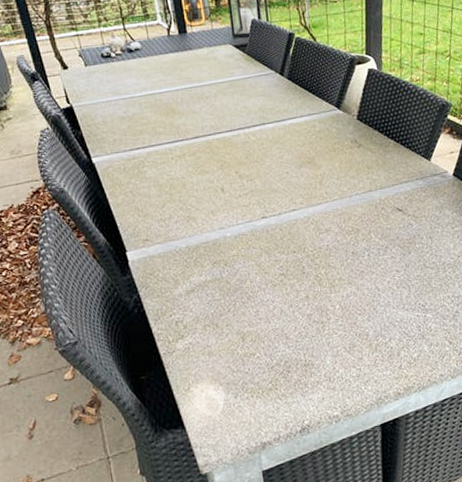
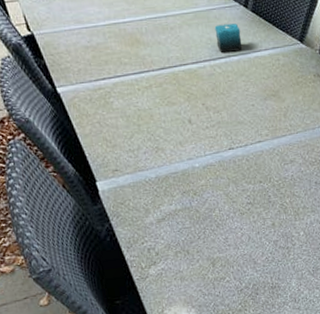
candle: none [249,91,278,121] -> present [214,24,243,54]

